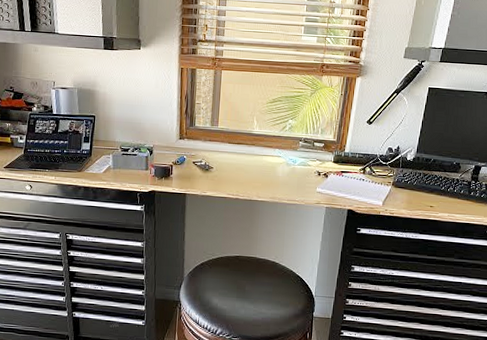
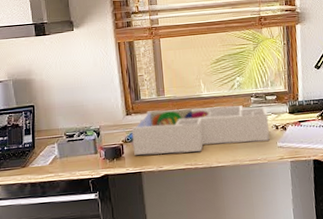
desk organizer: none [181,138,313,185] -> present [131,105,270,155]

